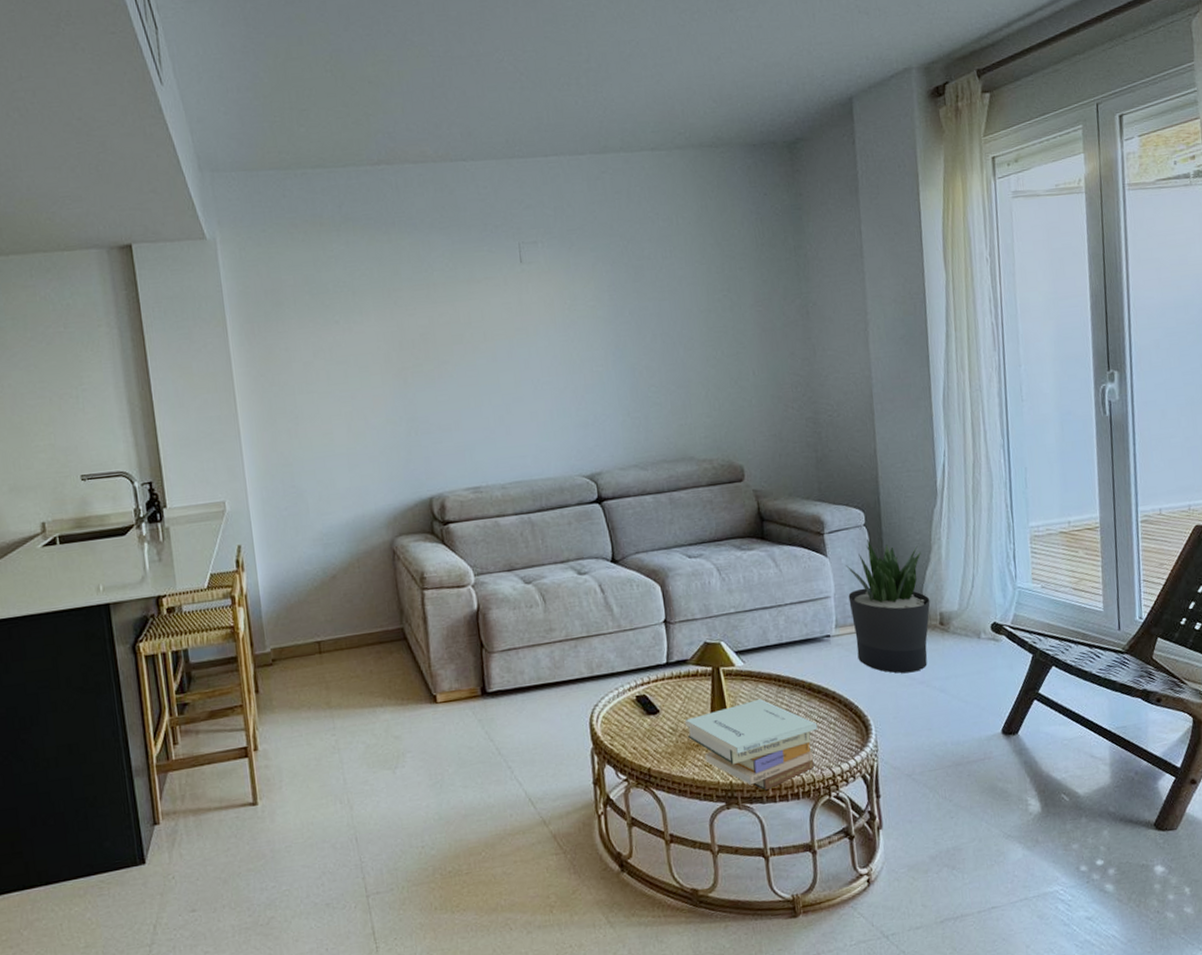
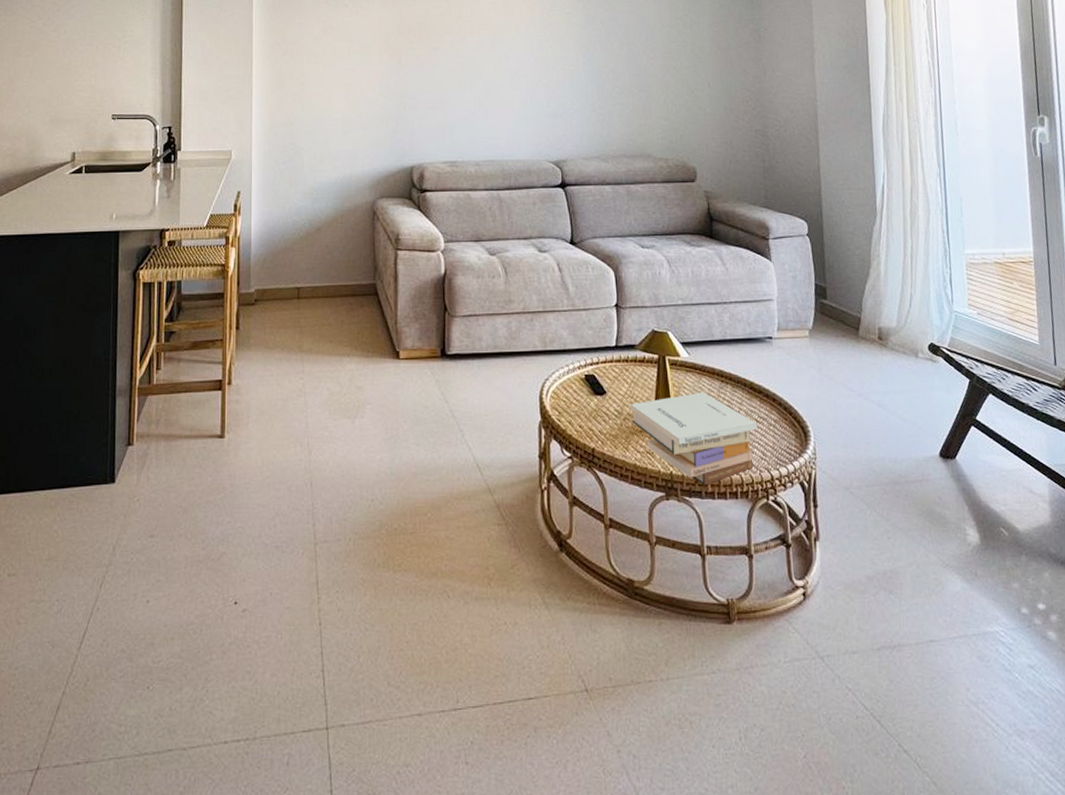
planter: present [846,539,931,674] -> none [789,249,869,384]

